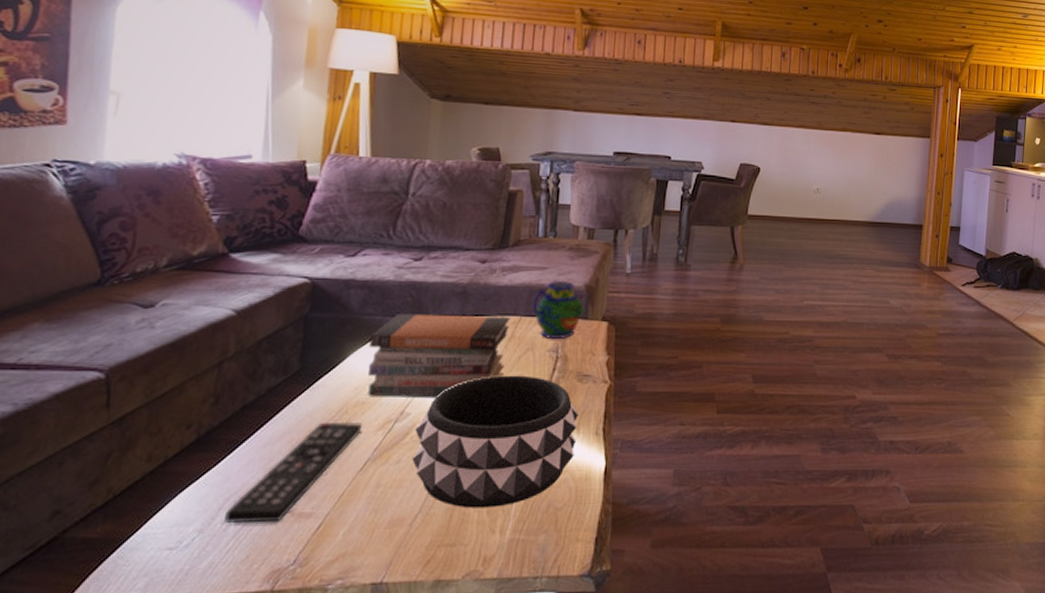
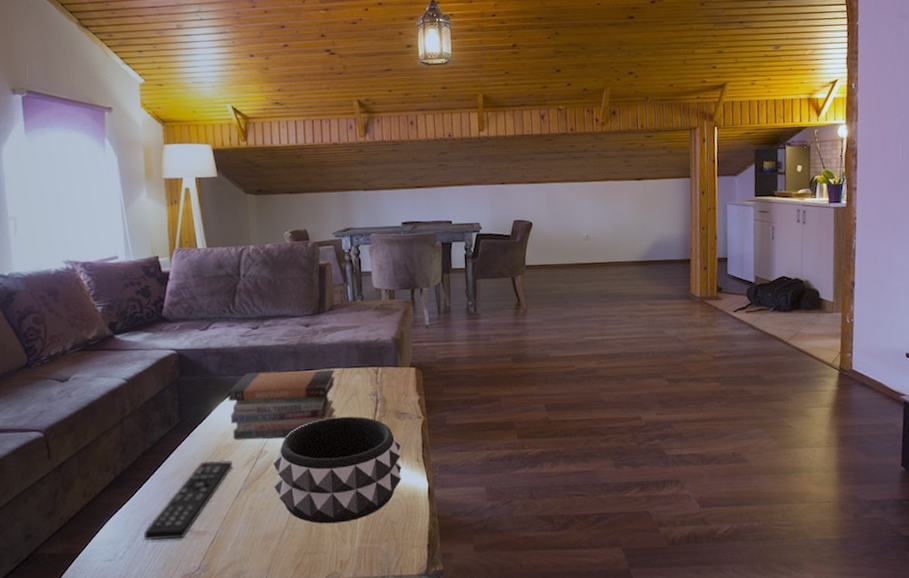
mug: present [533,281,585,339] -> none [352,336,395,385]

